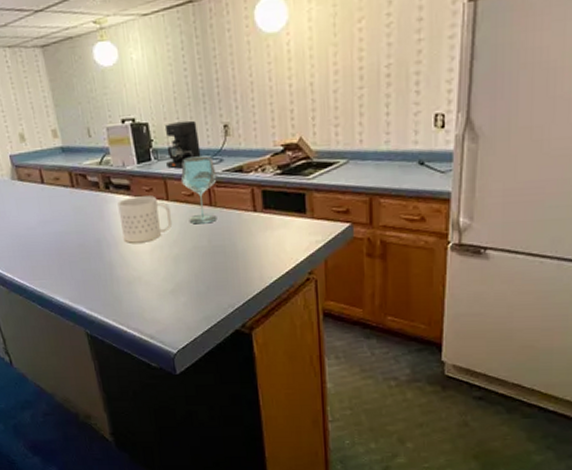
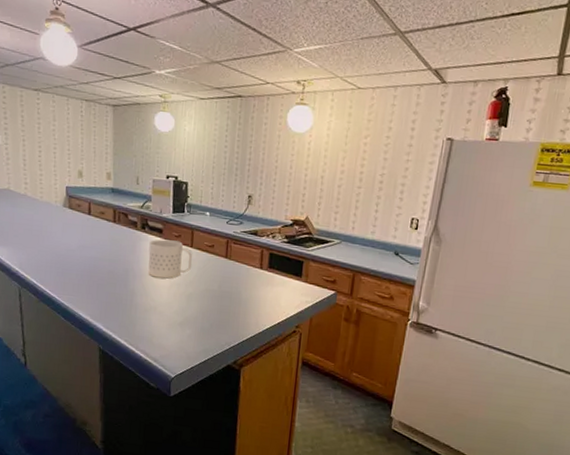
coffee maker: present [166,120,201,169] -> none [196,185,227,224]
wine glass: present [180,155,217,225] -> none [205,215,236,272]

